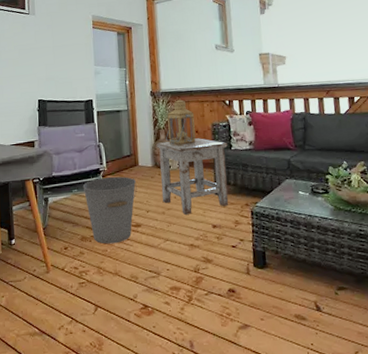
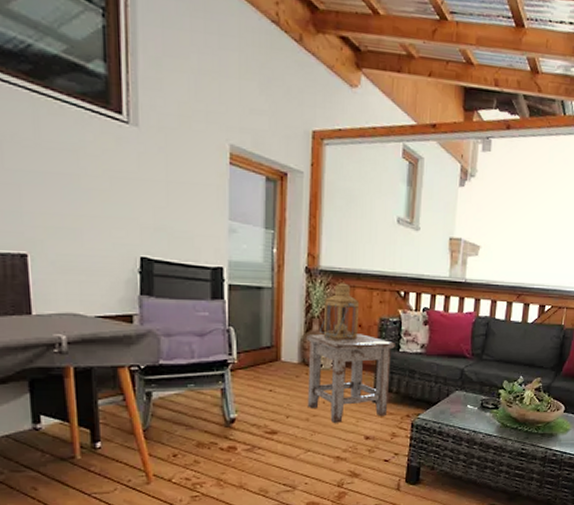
bucket: present [82,176,137,244] -> none [202,371,276,453]

